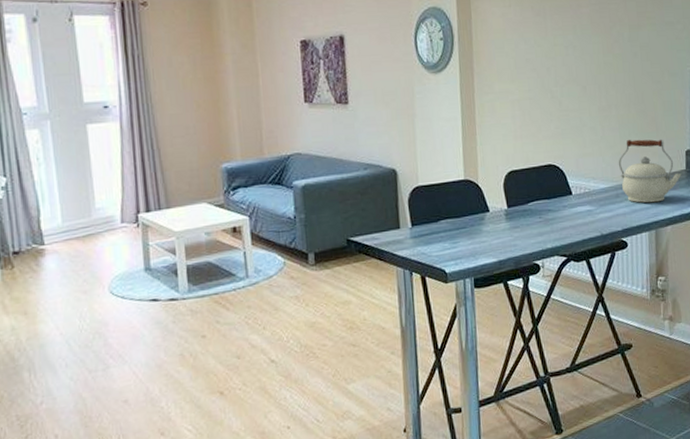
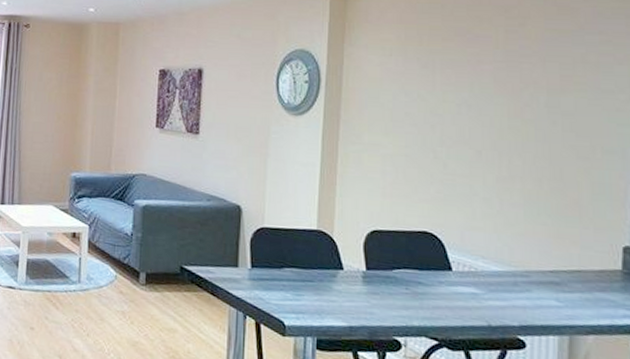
kettle: present [618,139,681,203] -> none [519,219,613,303]

